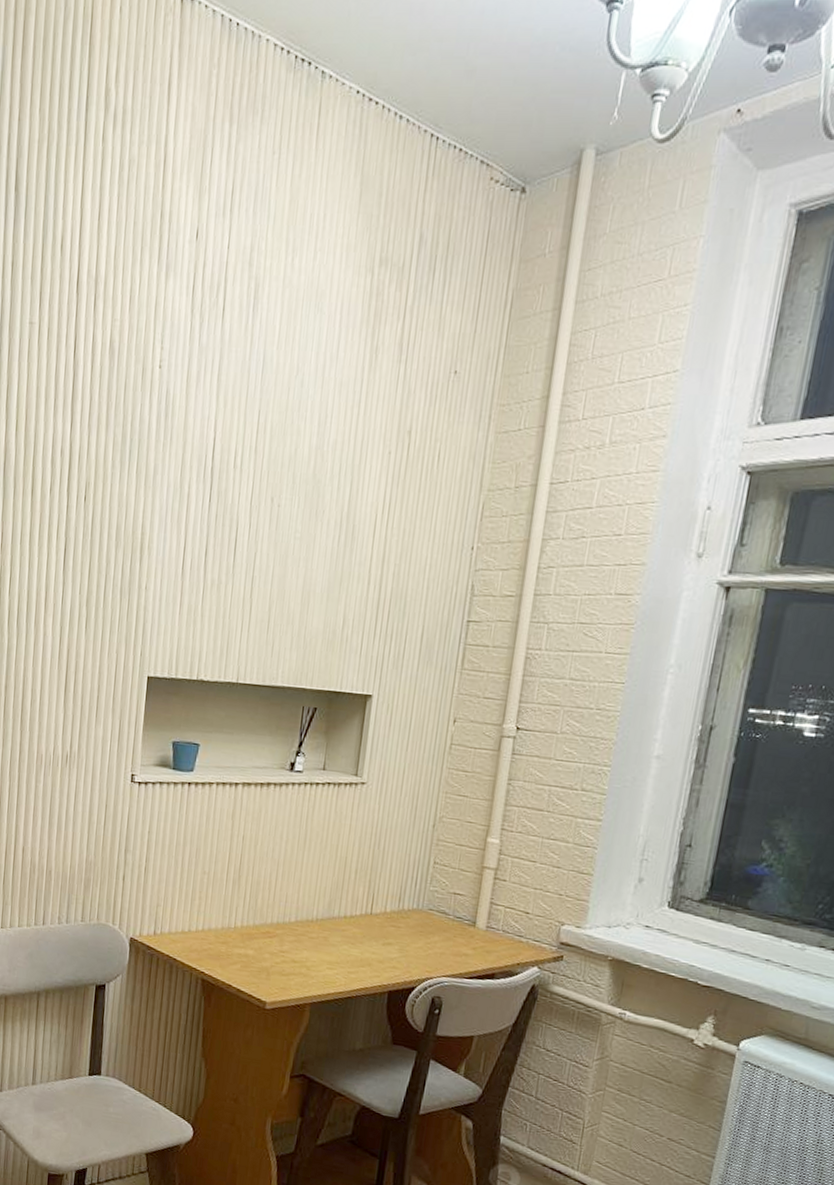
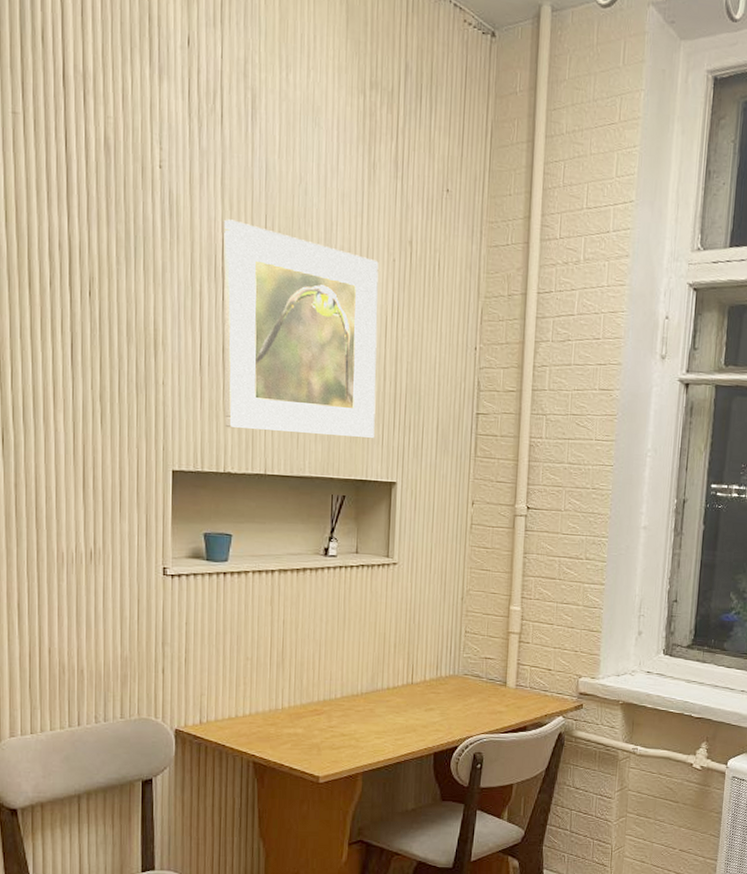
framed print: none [201,417,373,648] -> present [223,219,379,439]

